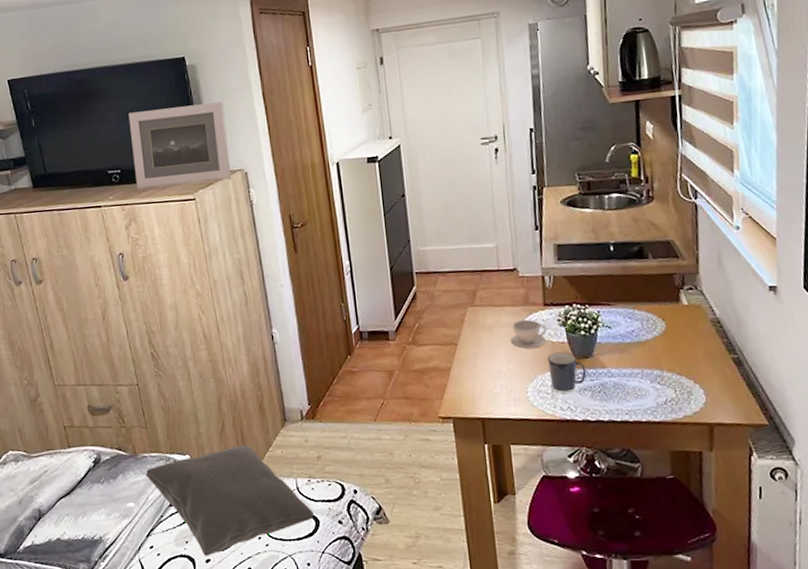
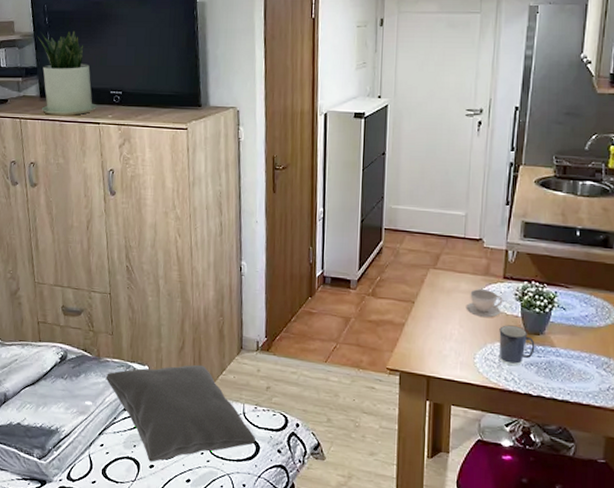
planter: none [21,112,97,205] -> present [37,30,98,115]
picture frame: present [128,101,232,190] -> none [135,39,227,115]

